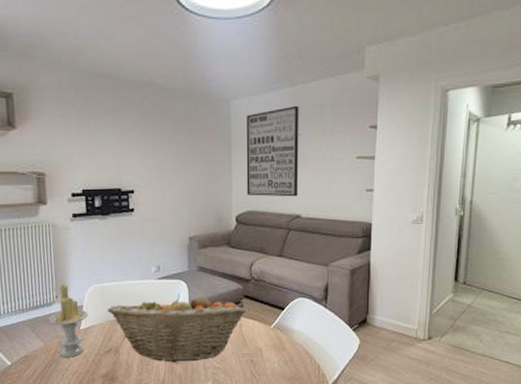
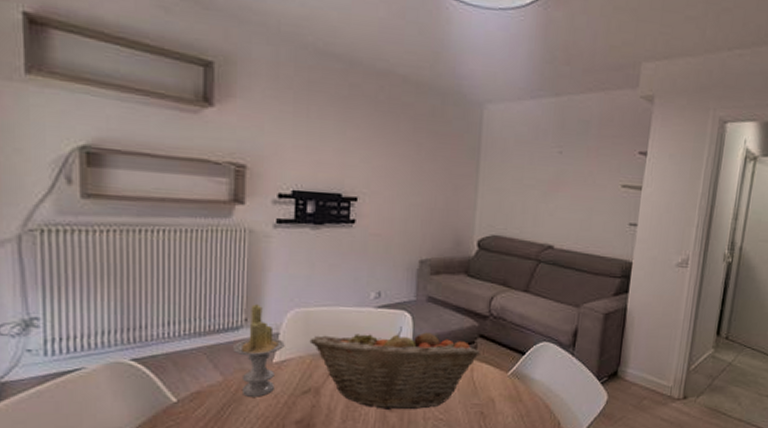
wall art: present [246,105,299,197] -> none [493,118,562,224]

